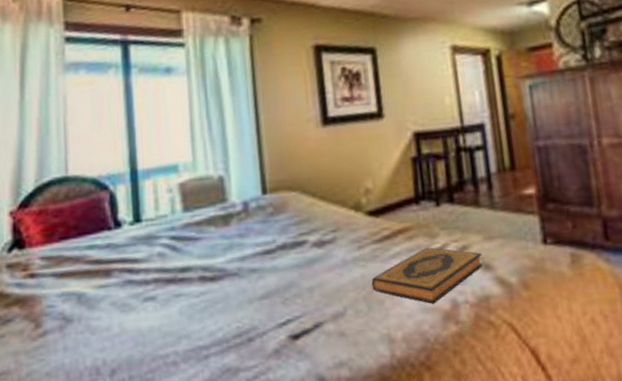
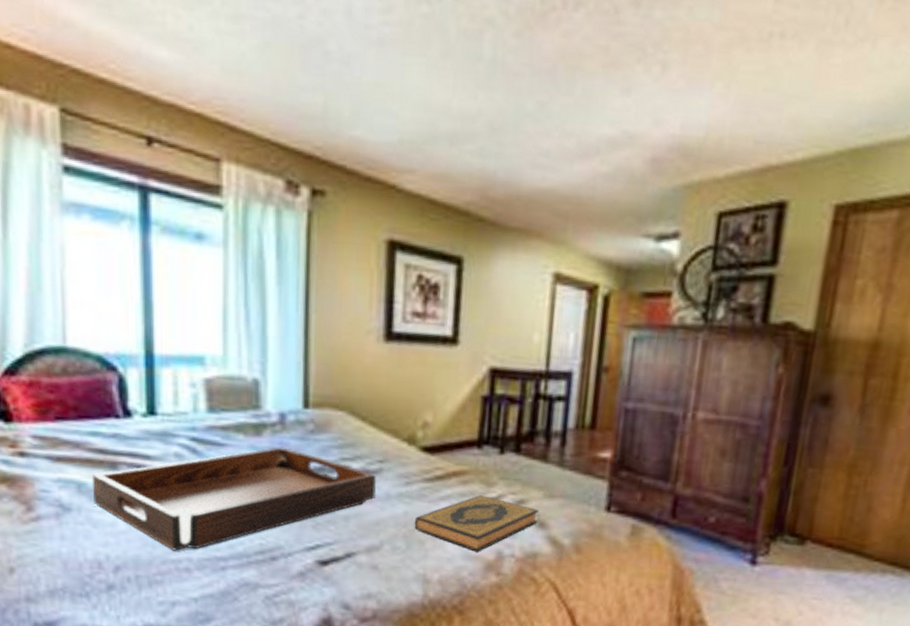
serving tray: none [89,232,333,346] -> present [92,447,376,551]

